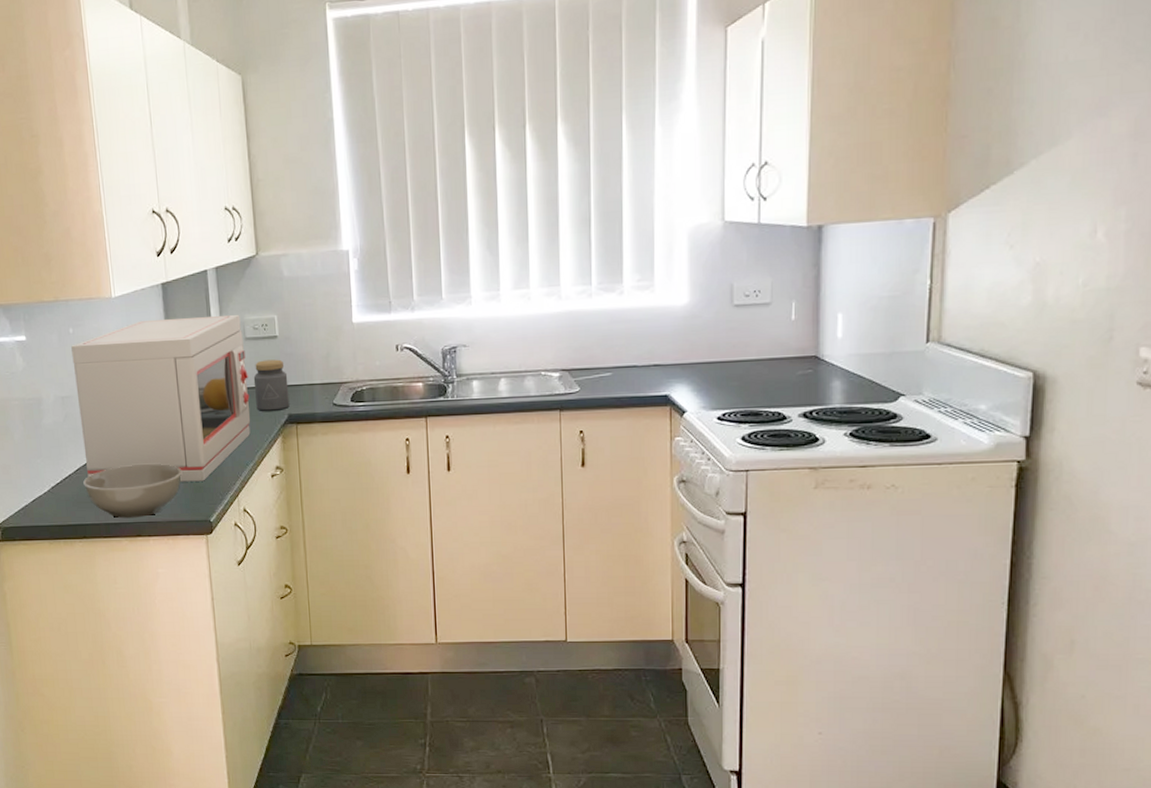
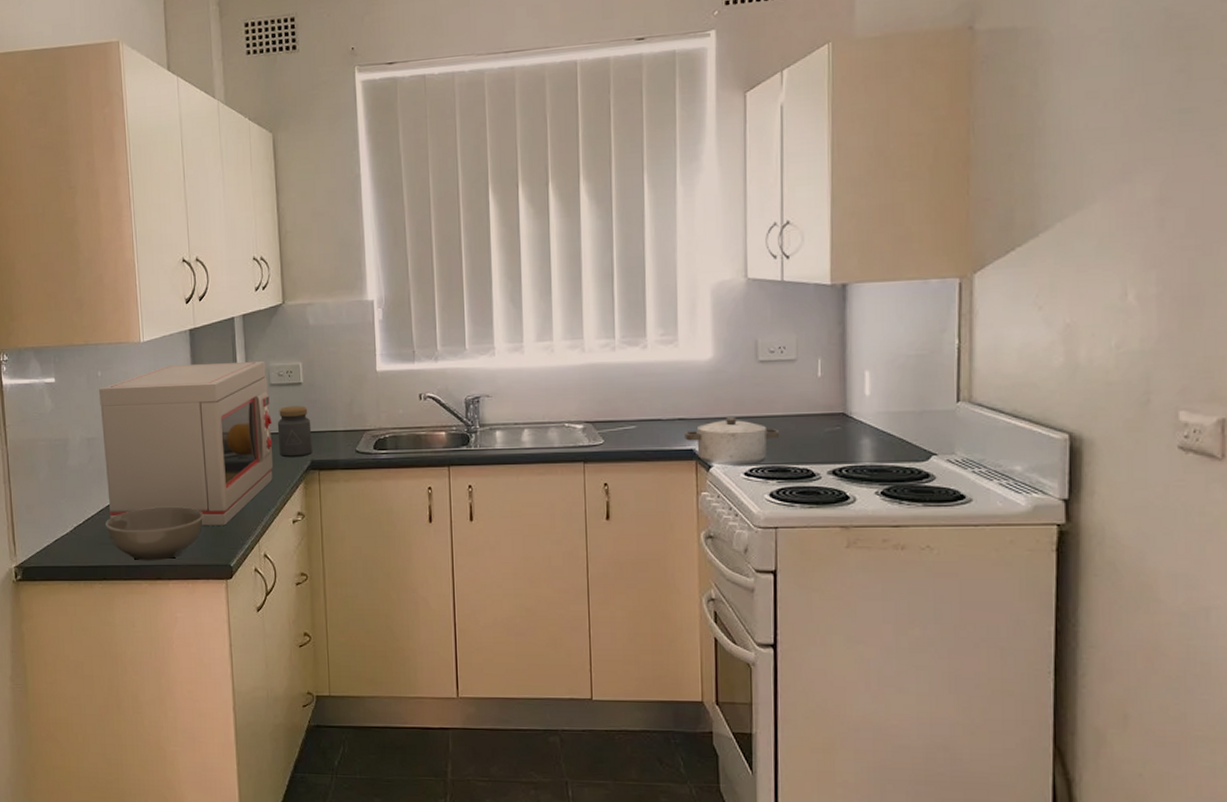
cooking pot: none [659,362,753,411] -> present [684,417,780,466]

